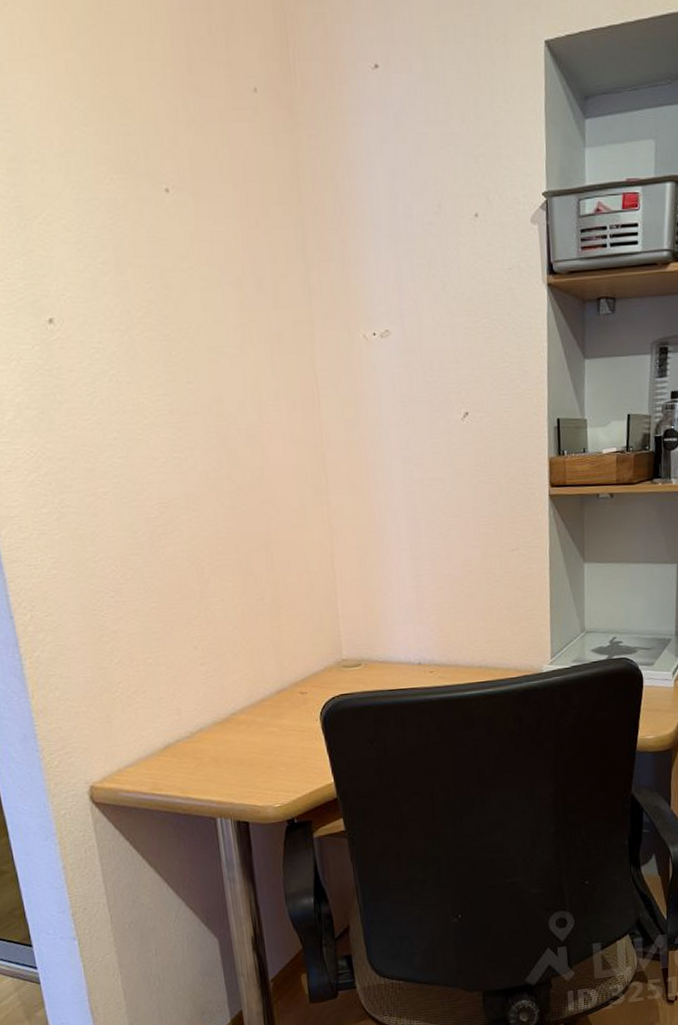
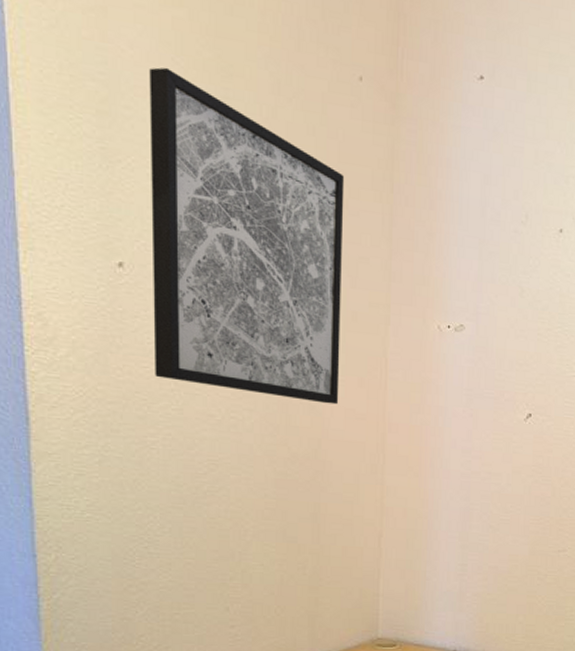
wall art: none [51,113,275,431] -> present [149,67,345,405]

